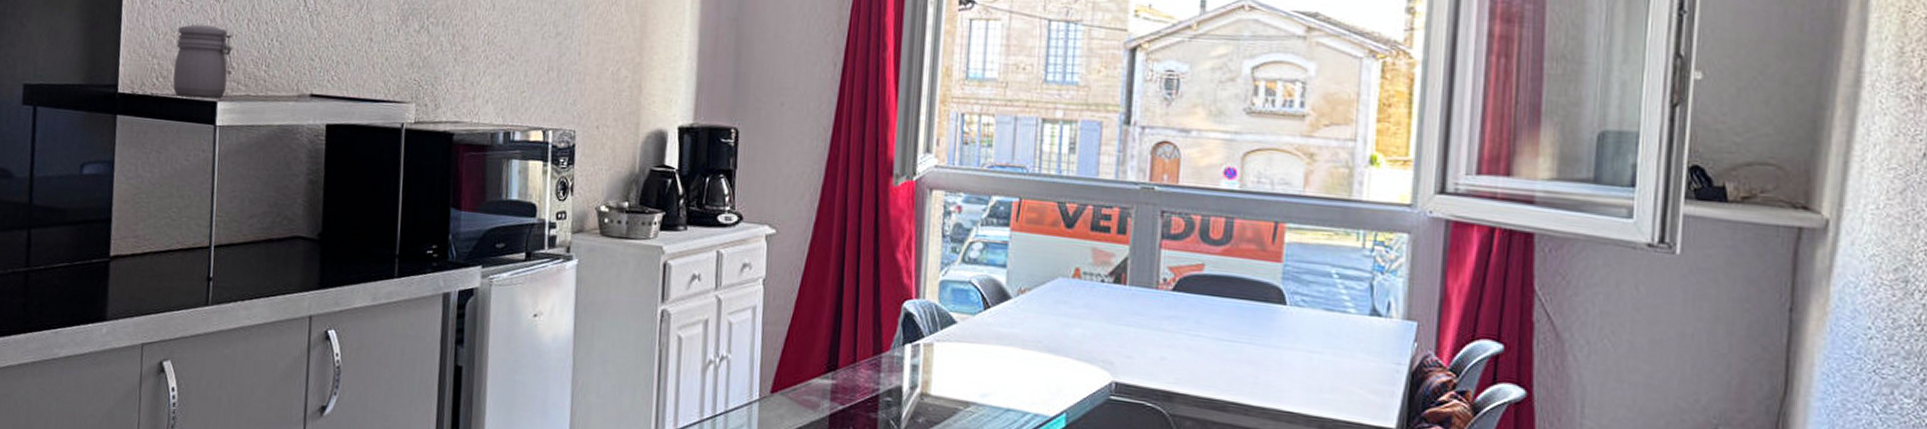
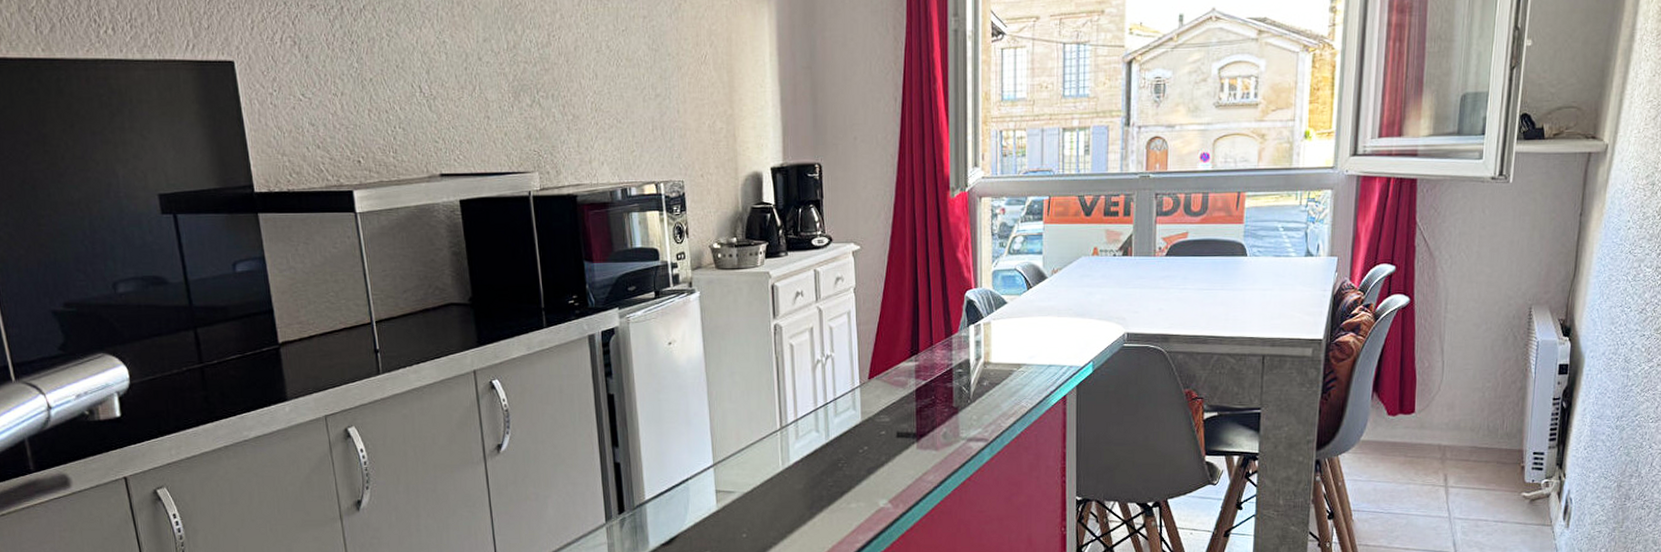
jar: present [173,24,233,99] -> none [302,120,363,190]

